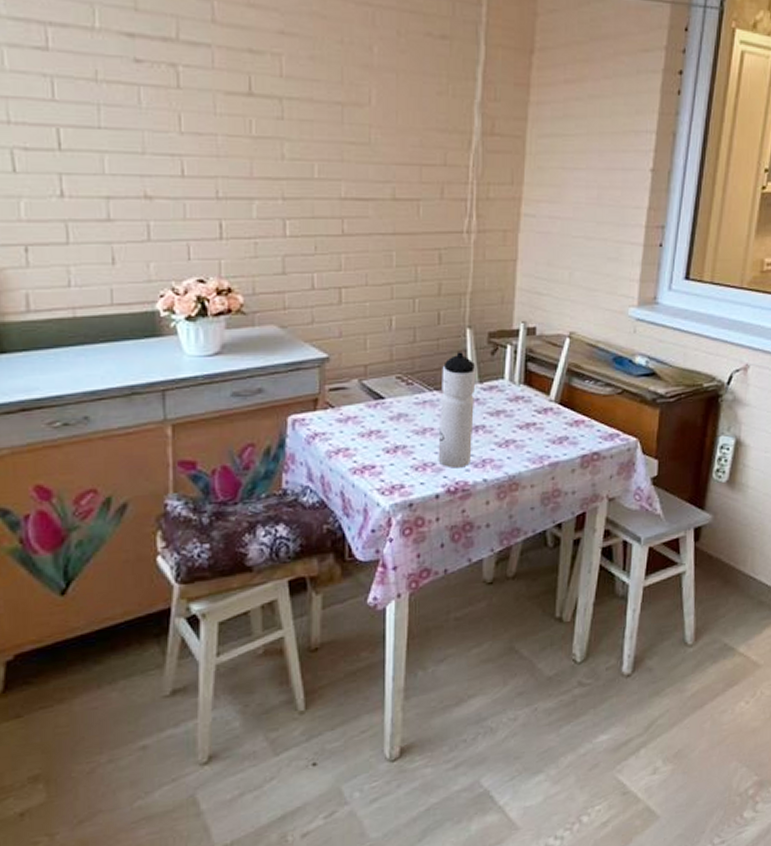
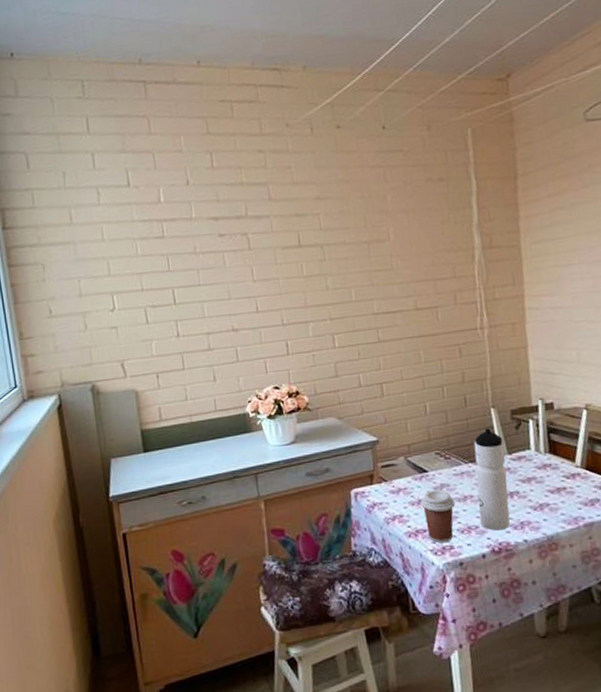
coffee cup: none [372,419,413,482] -> present [420,489,456,543]

